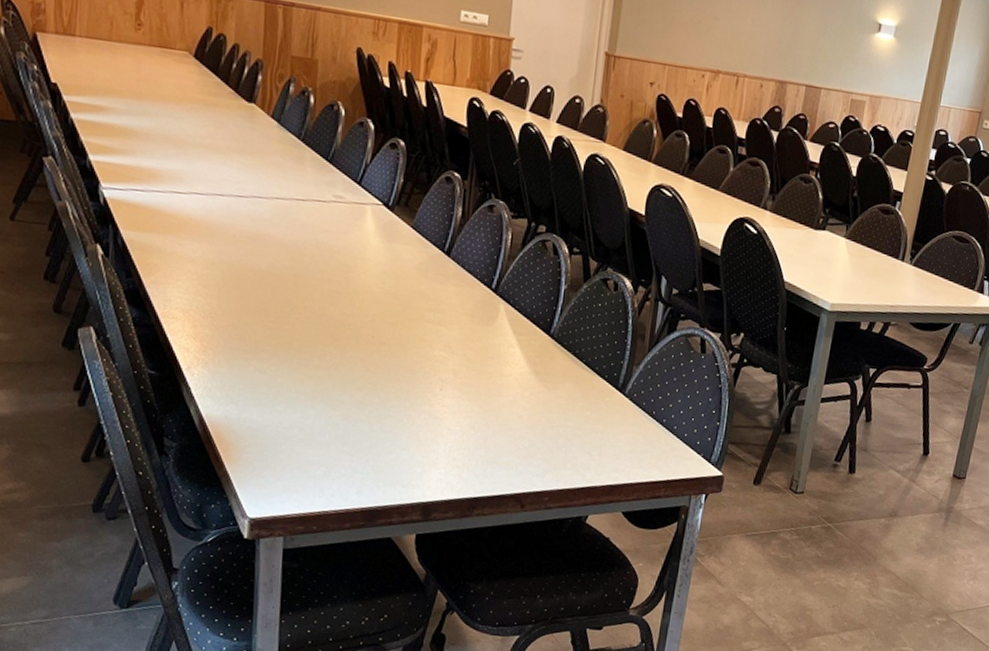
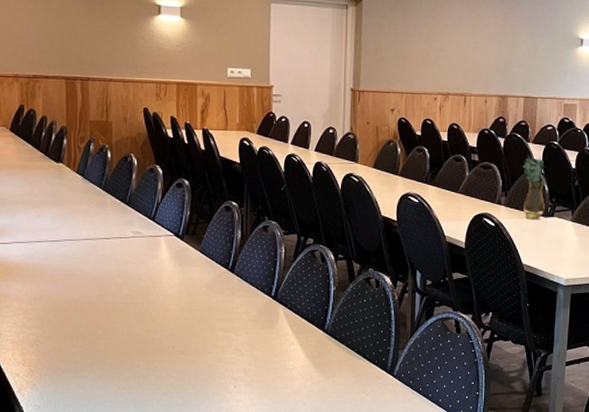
vase: none [791,153,821,233] -> present [522,154,545,220]

